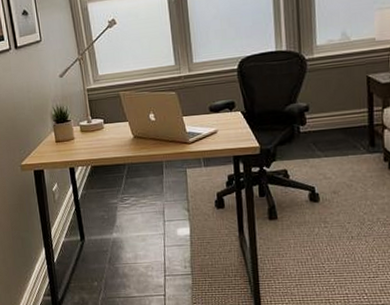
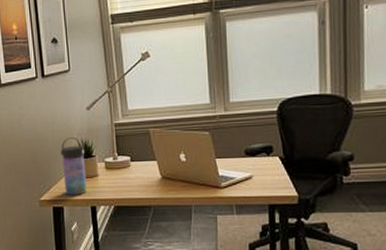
water bottle: none [38,104,66,159] -> present [61,137,88,195]

